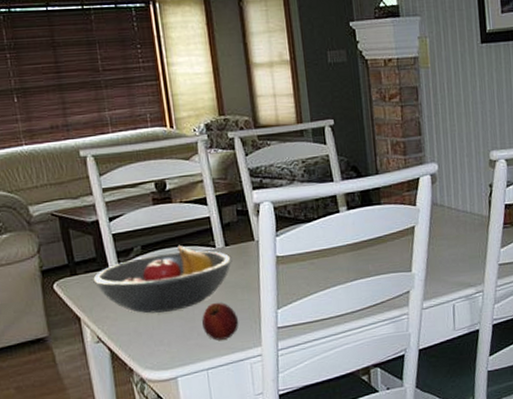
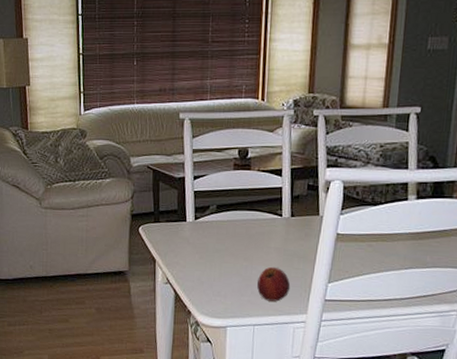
fruit bowl: present [93,244,232,314] -> none [172,209,295,268]

